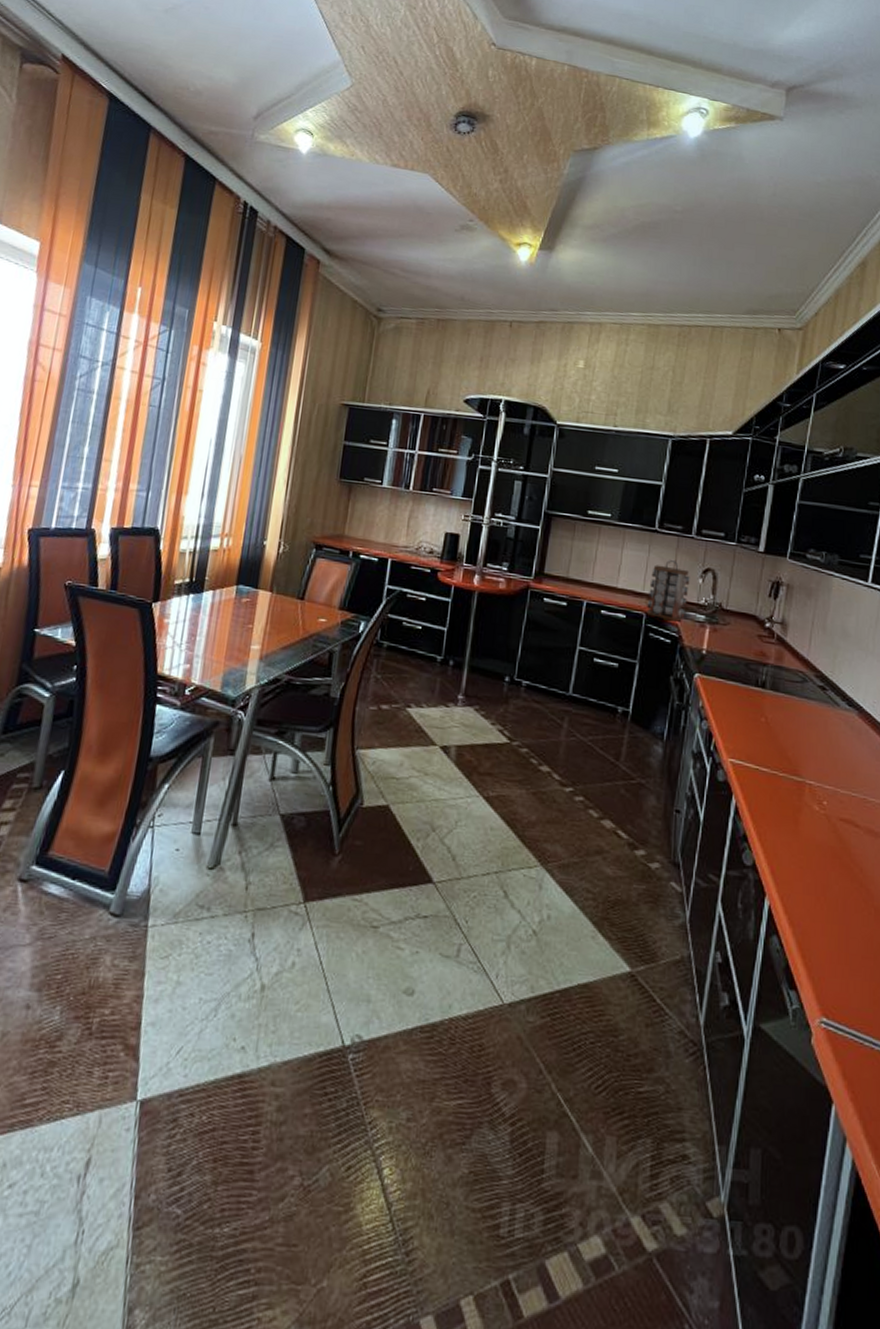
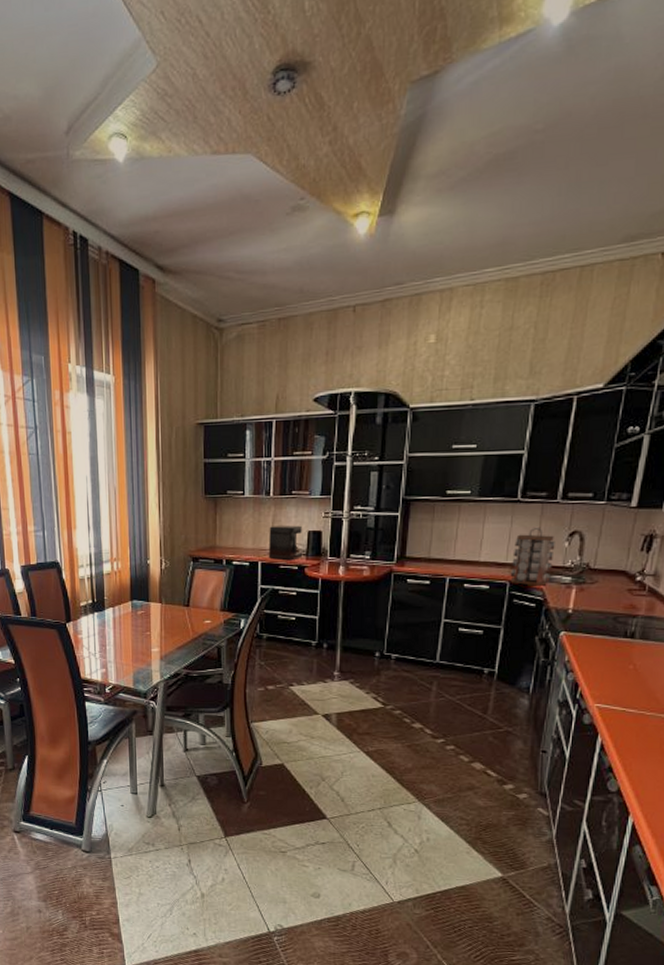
coffee maker: none [399,521,439,562] -> present [268,524,303,561]

